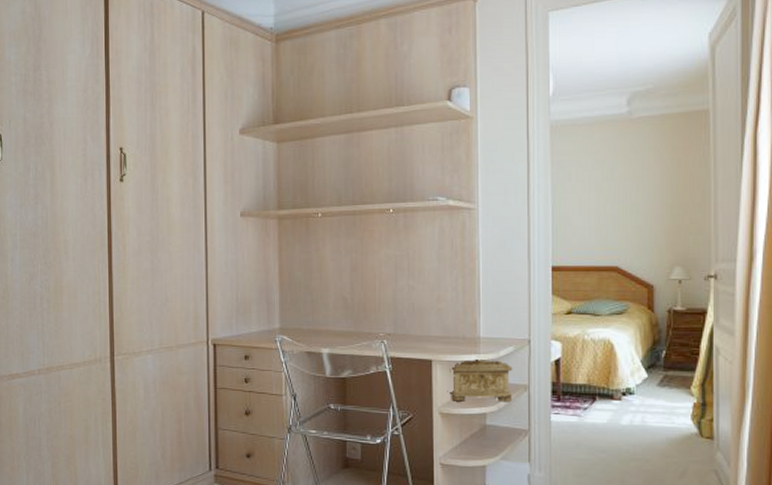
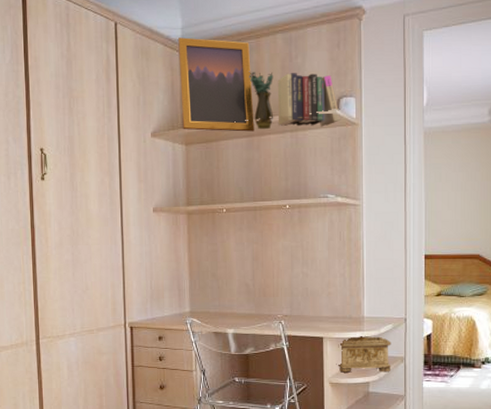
picture frame: none [270,25,354,128] -> present [178,37,254,132]
vase: none [348,60,376,125] -> present [249,71,274,130]
books: none [380,61,452,121] -> present [277,73,340,127]

